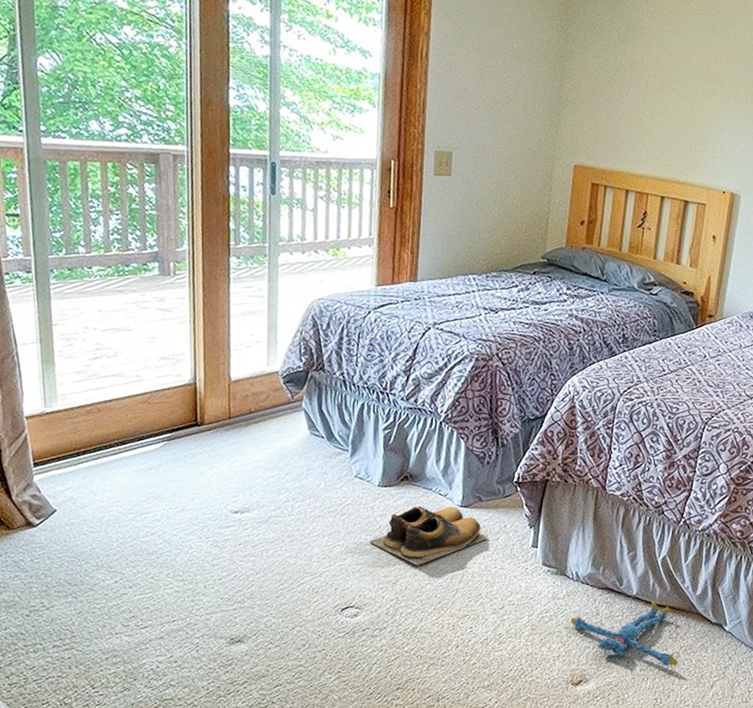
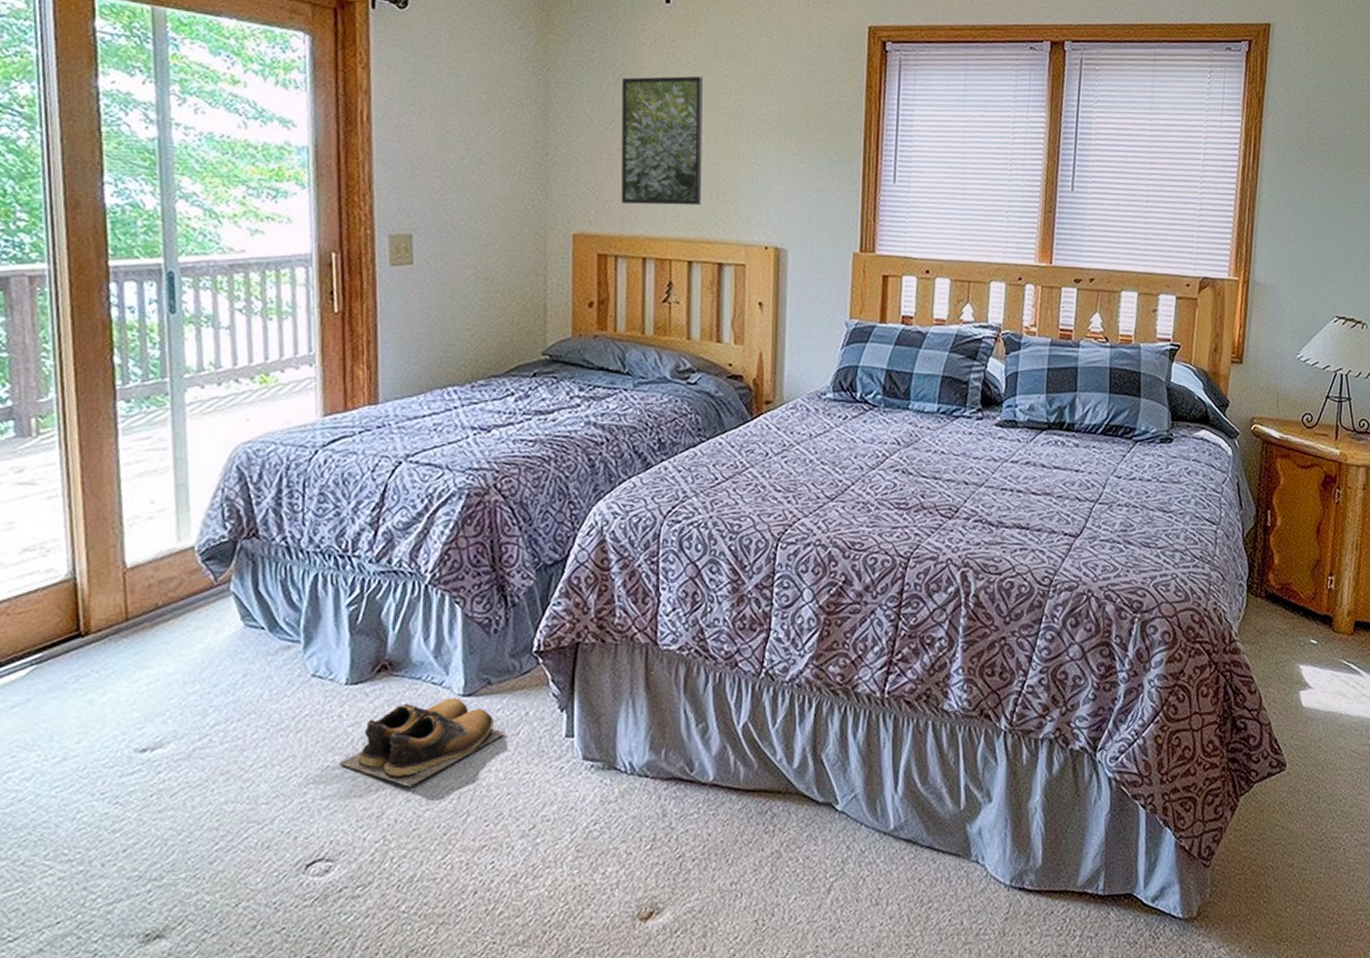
plush toy: present [570,602,678,667] -> none [629,787,780,873]
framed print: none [614,40,690,152] -> present [621,76,702,206]

